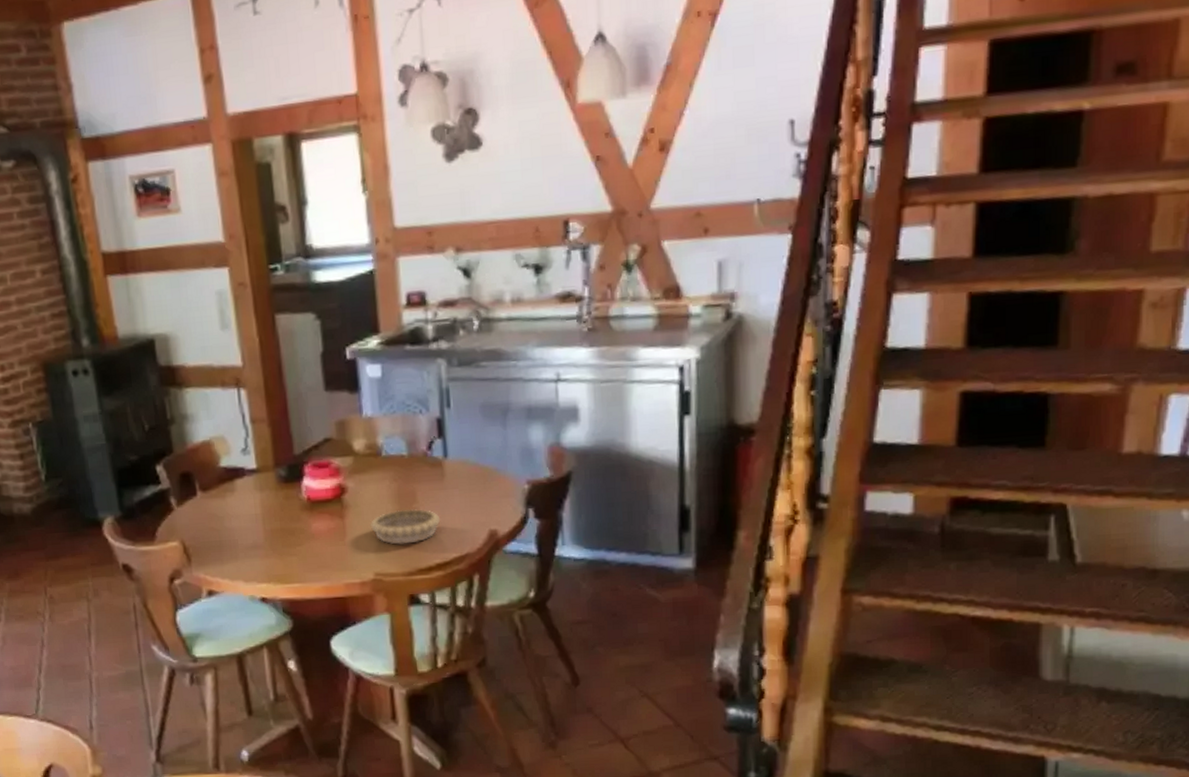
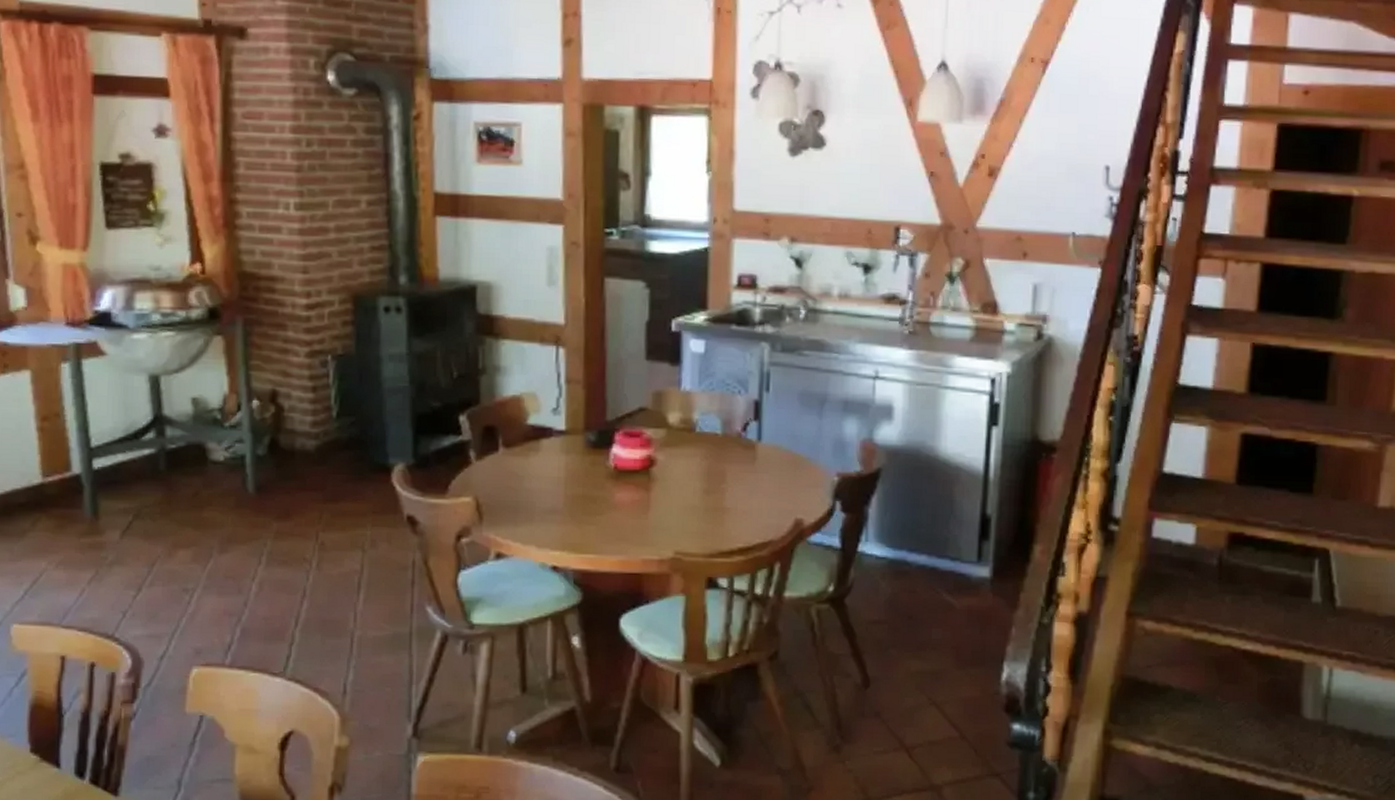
decorative bowl: present [370,508,441,545] -> none [675,488,748,525]

